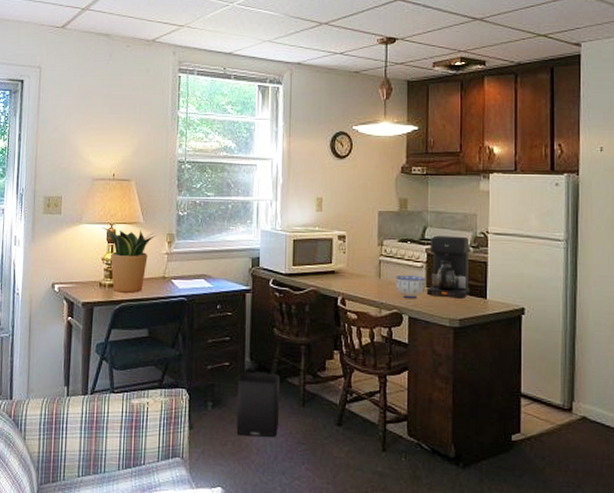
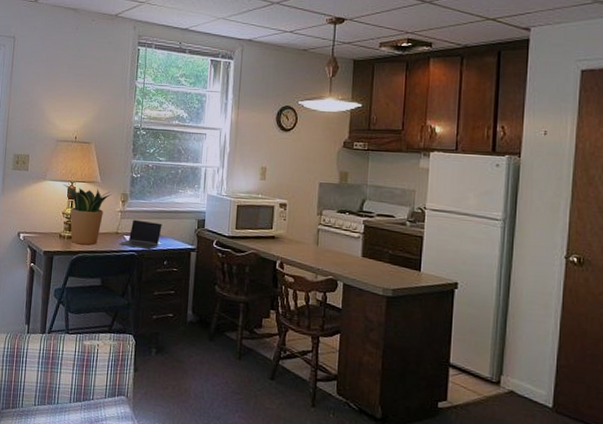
laptop computer: none [167,261,213,294] -> present [119,219,162,250]
pedal bin: present [236,372,279,437] -> none [177,324,219,385]
bowl: present [396,274,425,300] -> none [332,243,361,268]
coffee maker: present [426,235,470,299] -> none [362,208,406,270]

